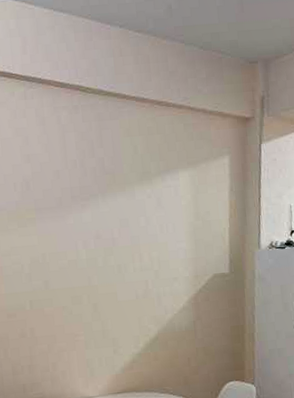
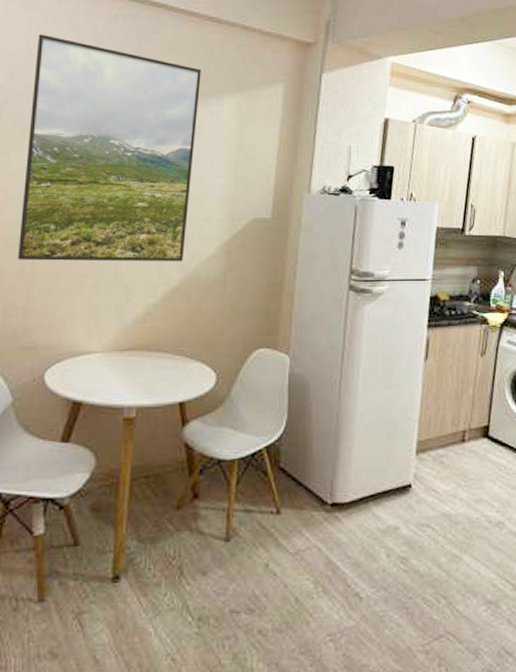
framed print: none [10,129,159,327] -> present [17,34,201,262]

